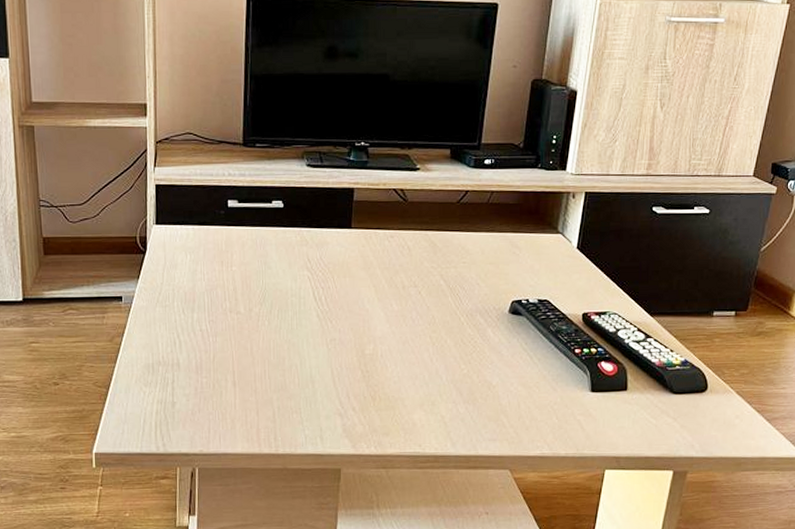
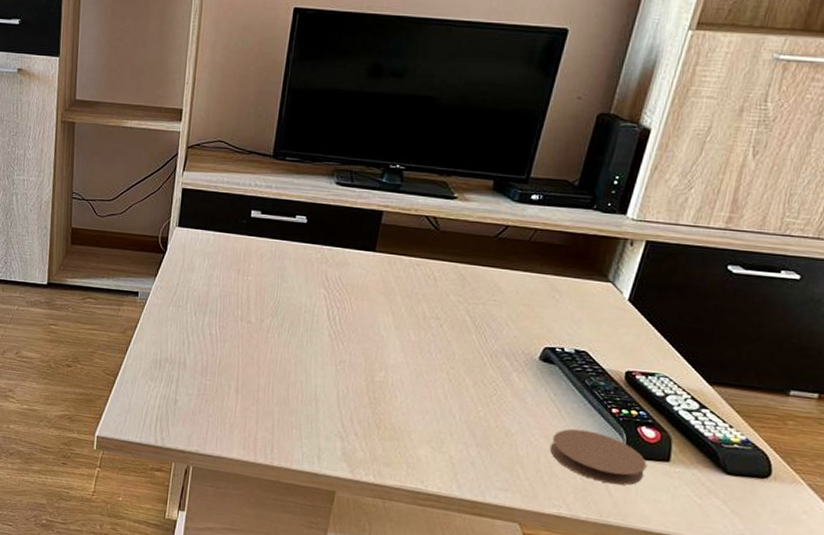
coaster: none [527,373,609,419] -> present [549,428,647,485]

